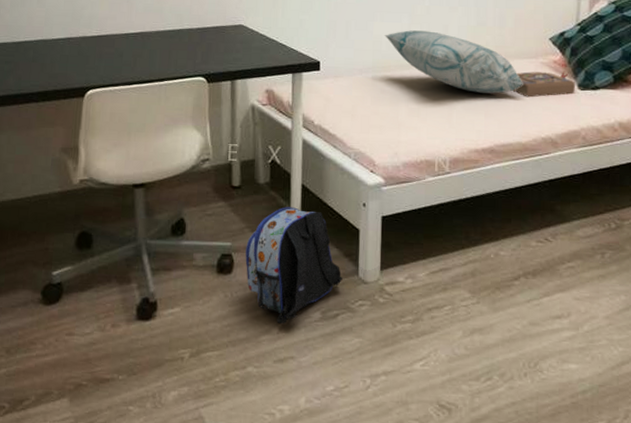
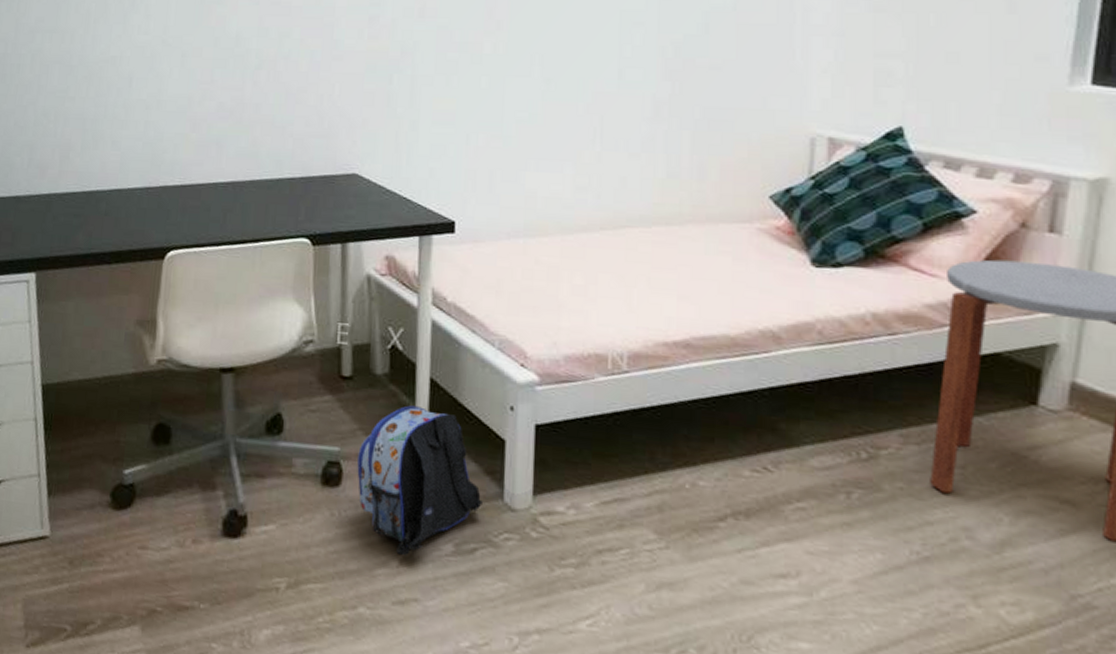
decorative pillow: present [385,30,523,94] -> none [541,183,732,269]
book: present [512,71,576,98] -> none [716,240,809,276]

